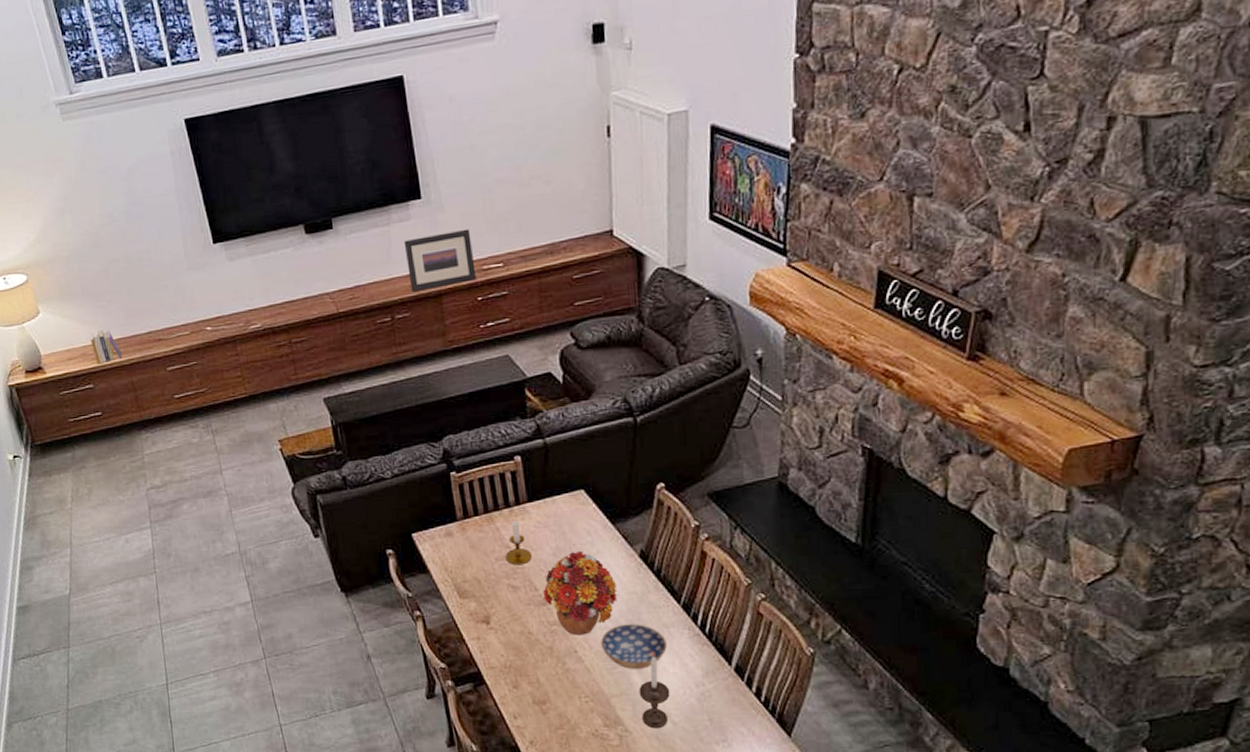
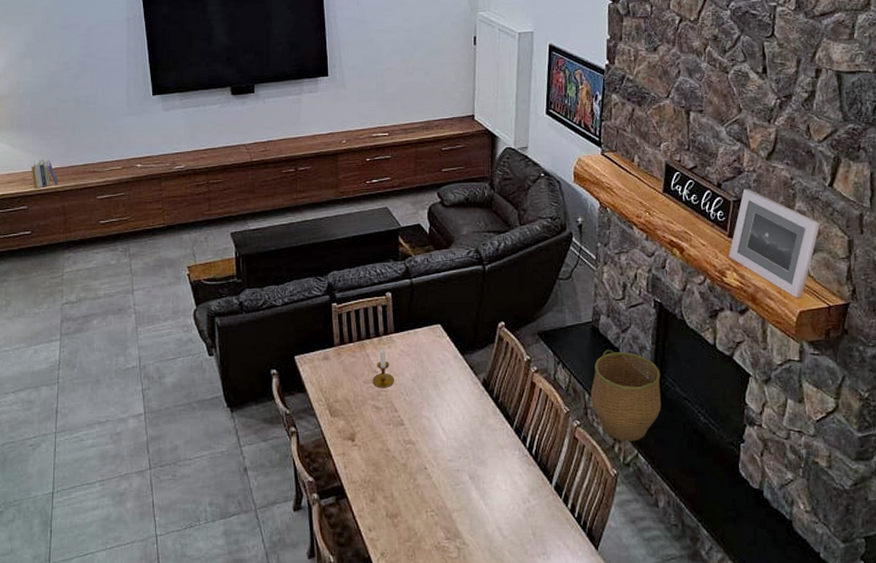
picture frame: present [403,228,477,291] -> none [311,103,367,149]
flower arrangement: present [543,550,618,635] -> none [402,377,463,453]
bowl: present [601,624,667,669] -> none [447,445,501,486]
candlestick: present [639,651,670,729] -> none [476,469,502,542]
basket: none [778,509,873,616] -> present [590,350,662,441]
picture frame: none [968,293,1103,432] -> present [729,188,820,298]

